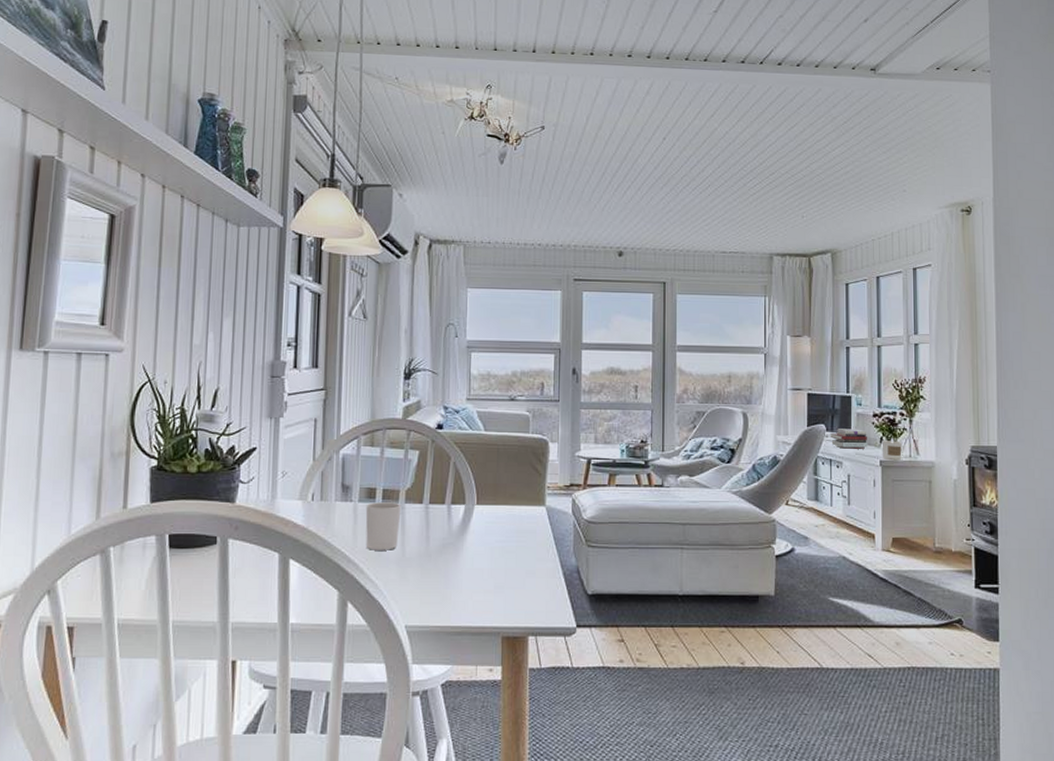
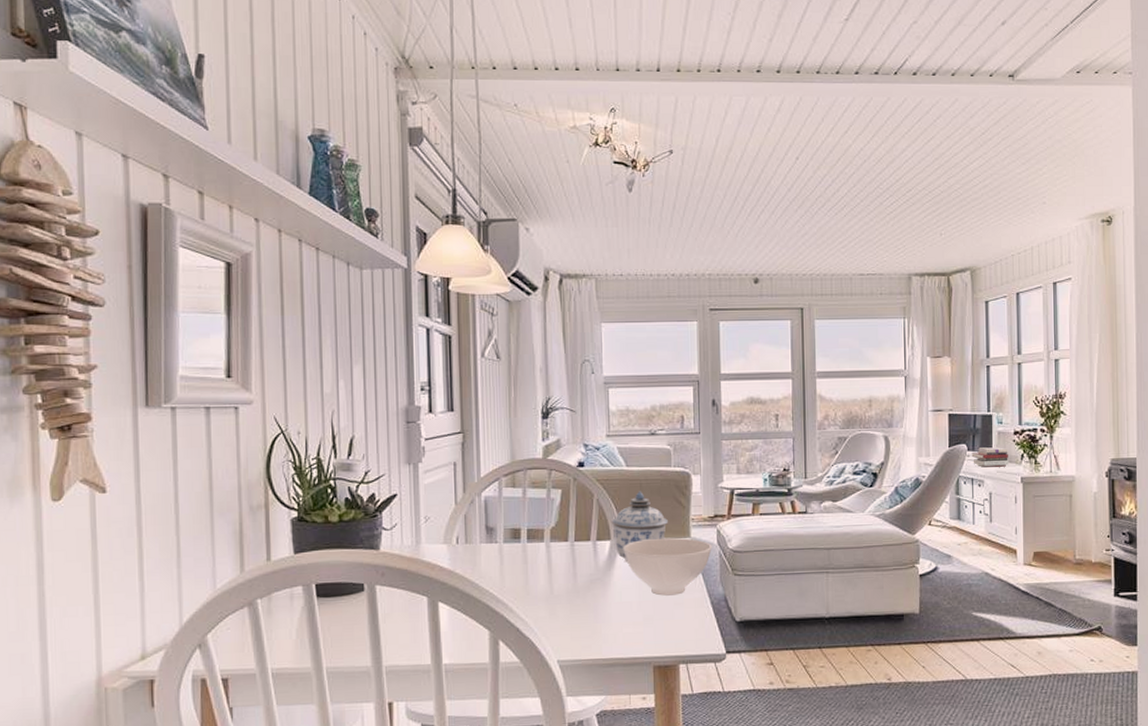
mug: present [365,502,401,550] -> none [511,541,547,590]
lidded jar: none [466,456,525,528] -> present [611,491,669,563]
bowl: none [477,504,566,564] -> present [623,537,712,596]
candle: present [883,438,902,461] -> none [1024,455,1043,477]

